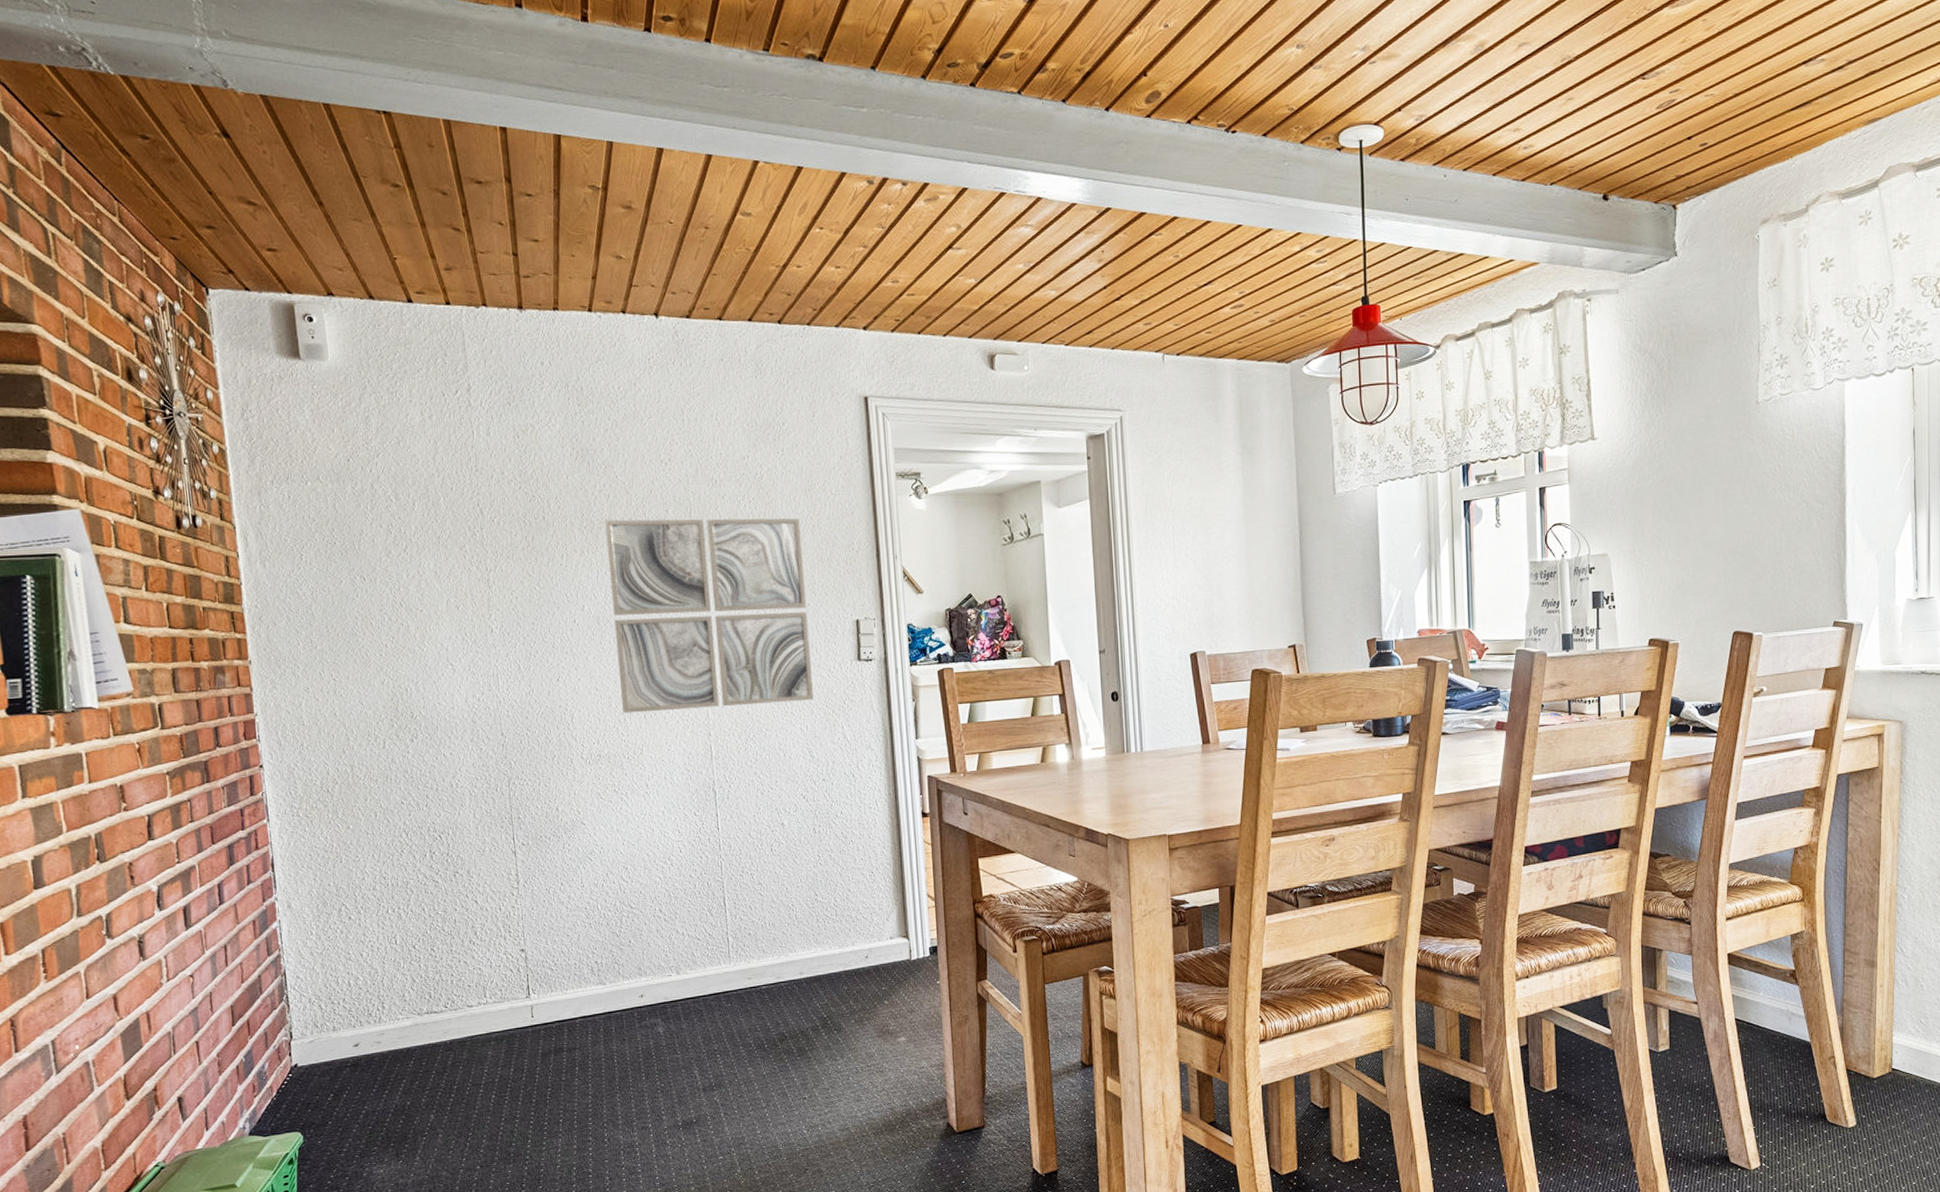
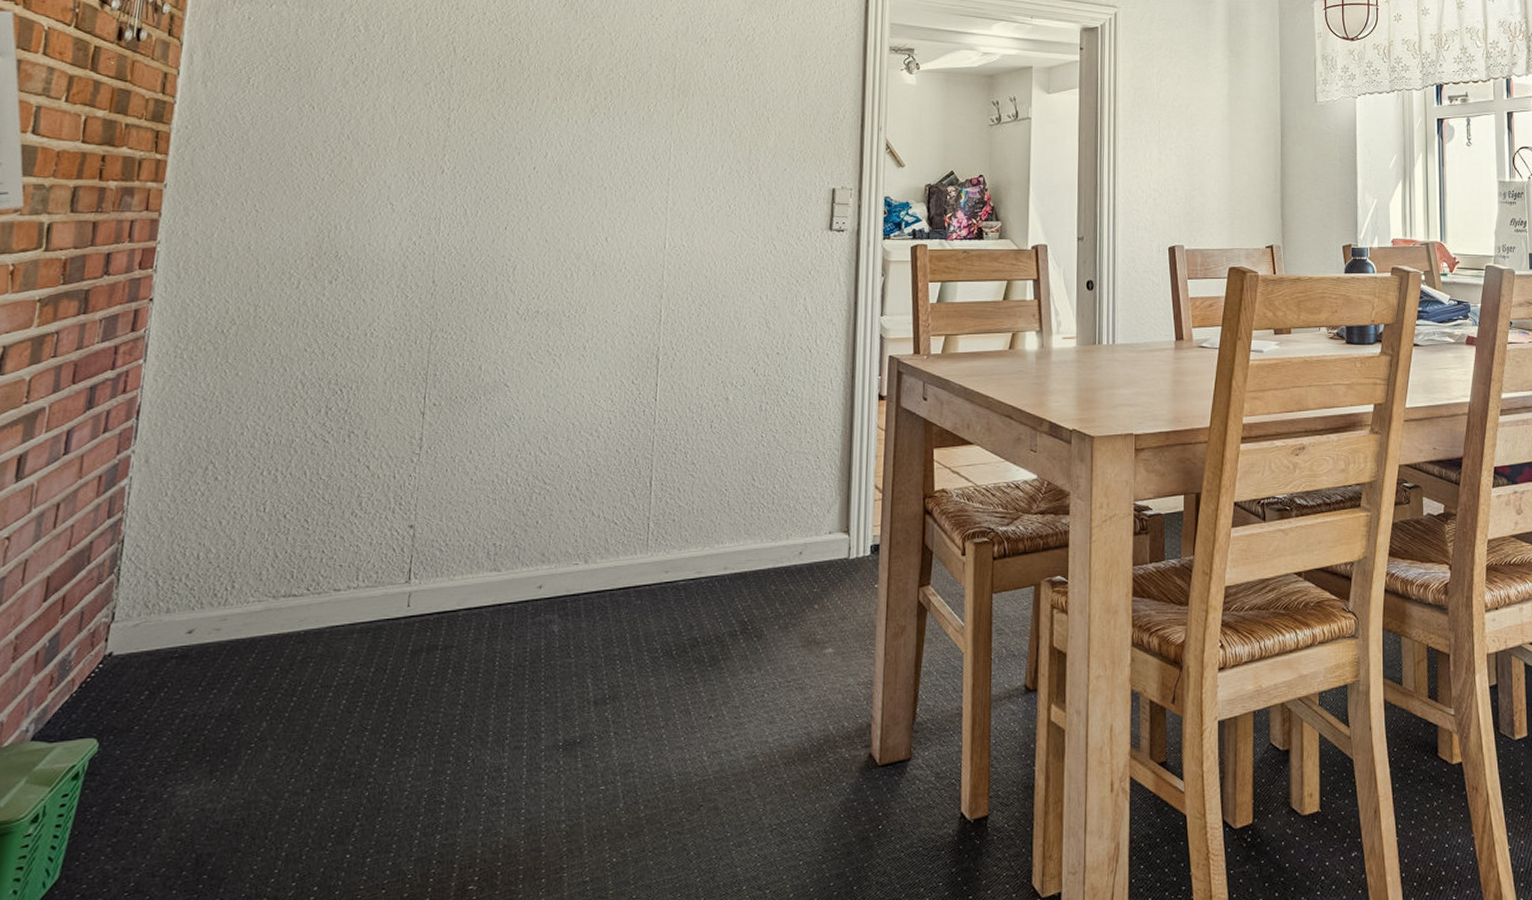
wall art: present [605,518,813,714] -> none [571,69,787,269]

